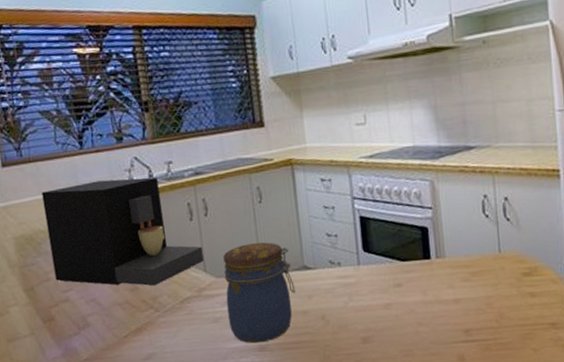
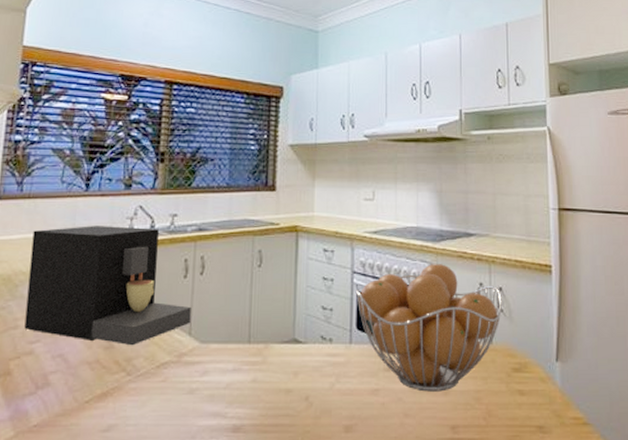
jar: present [223,242,296,344] -> none [205,309,282,423]
fruit basket: none [357,180,510,302] -> present [355,264,503,392]

